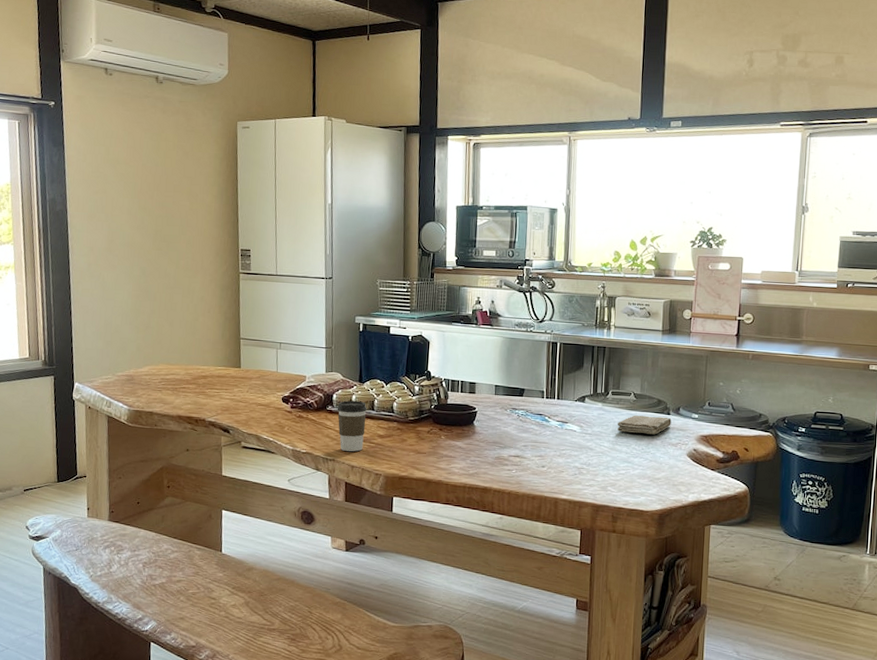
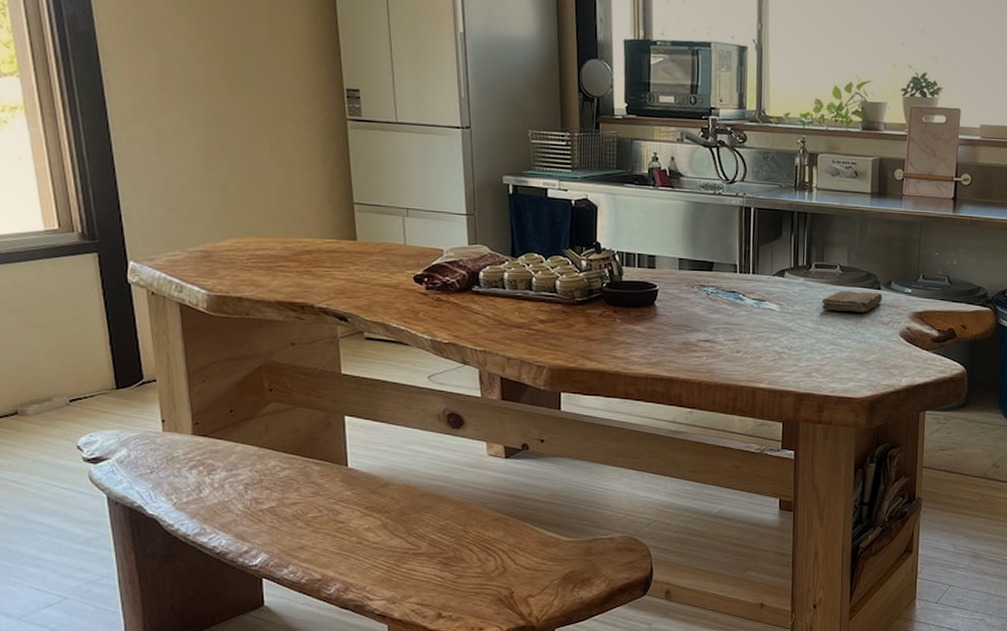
coffee cup: present [337,400,367,452] -> none [485,279,523,340]

